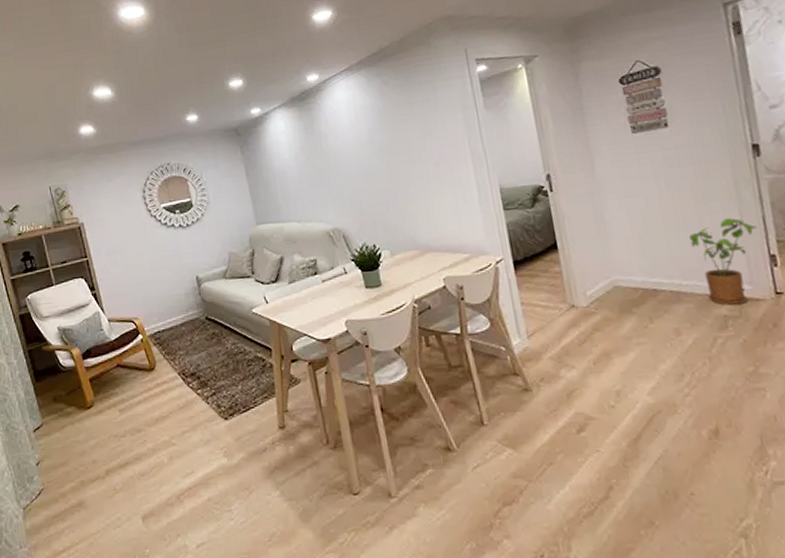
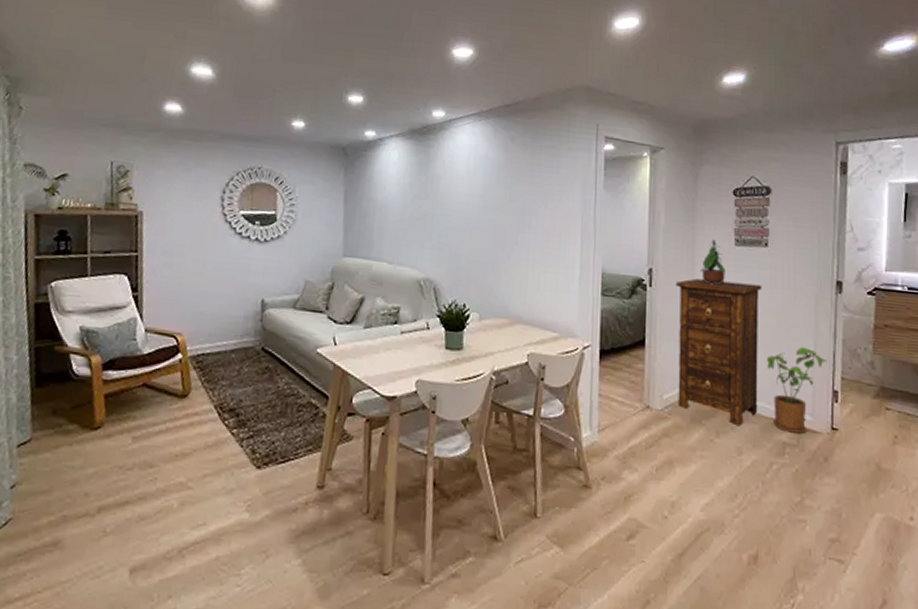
cabinet: none [577,166,690,307] -> present [676,278,762,425]
potted plant: none [600,132,628,177] -> present [700,239,725,286]

